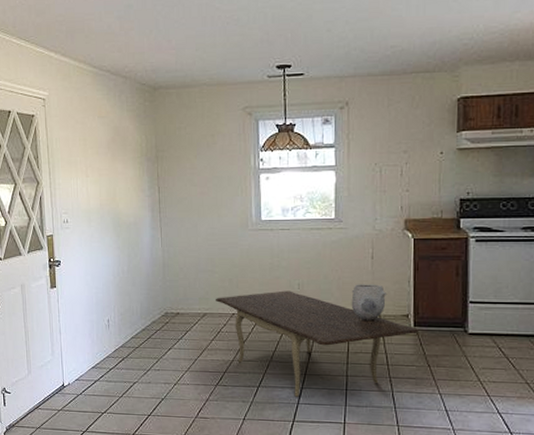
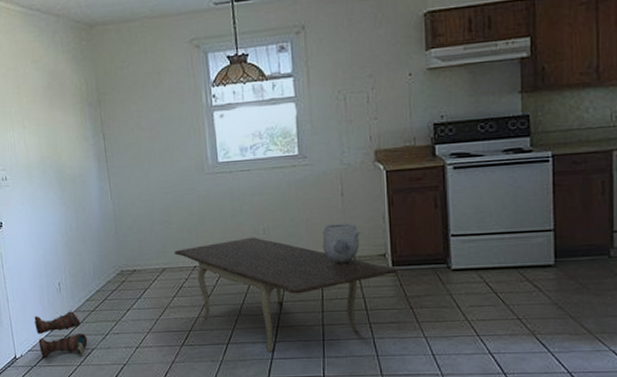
boots: none [82,346,130,389] -> present [34,311,88,358]

